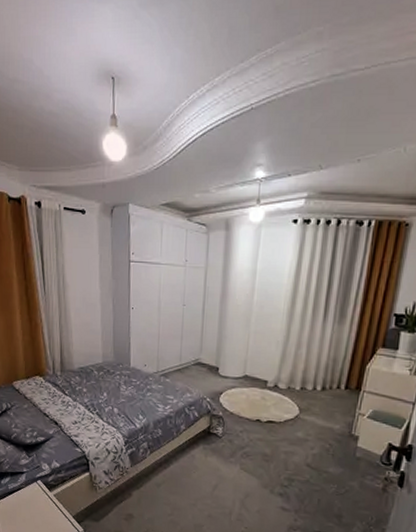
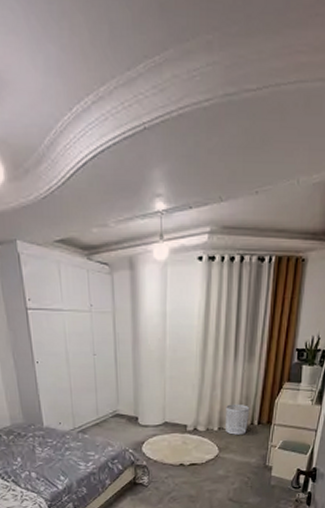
waste bin: none [308,364,337,398] -> present [226,404,250,435]

